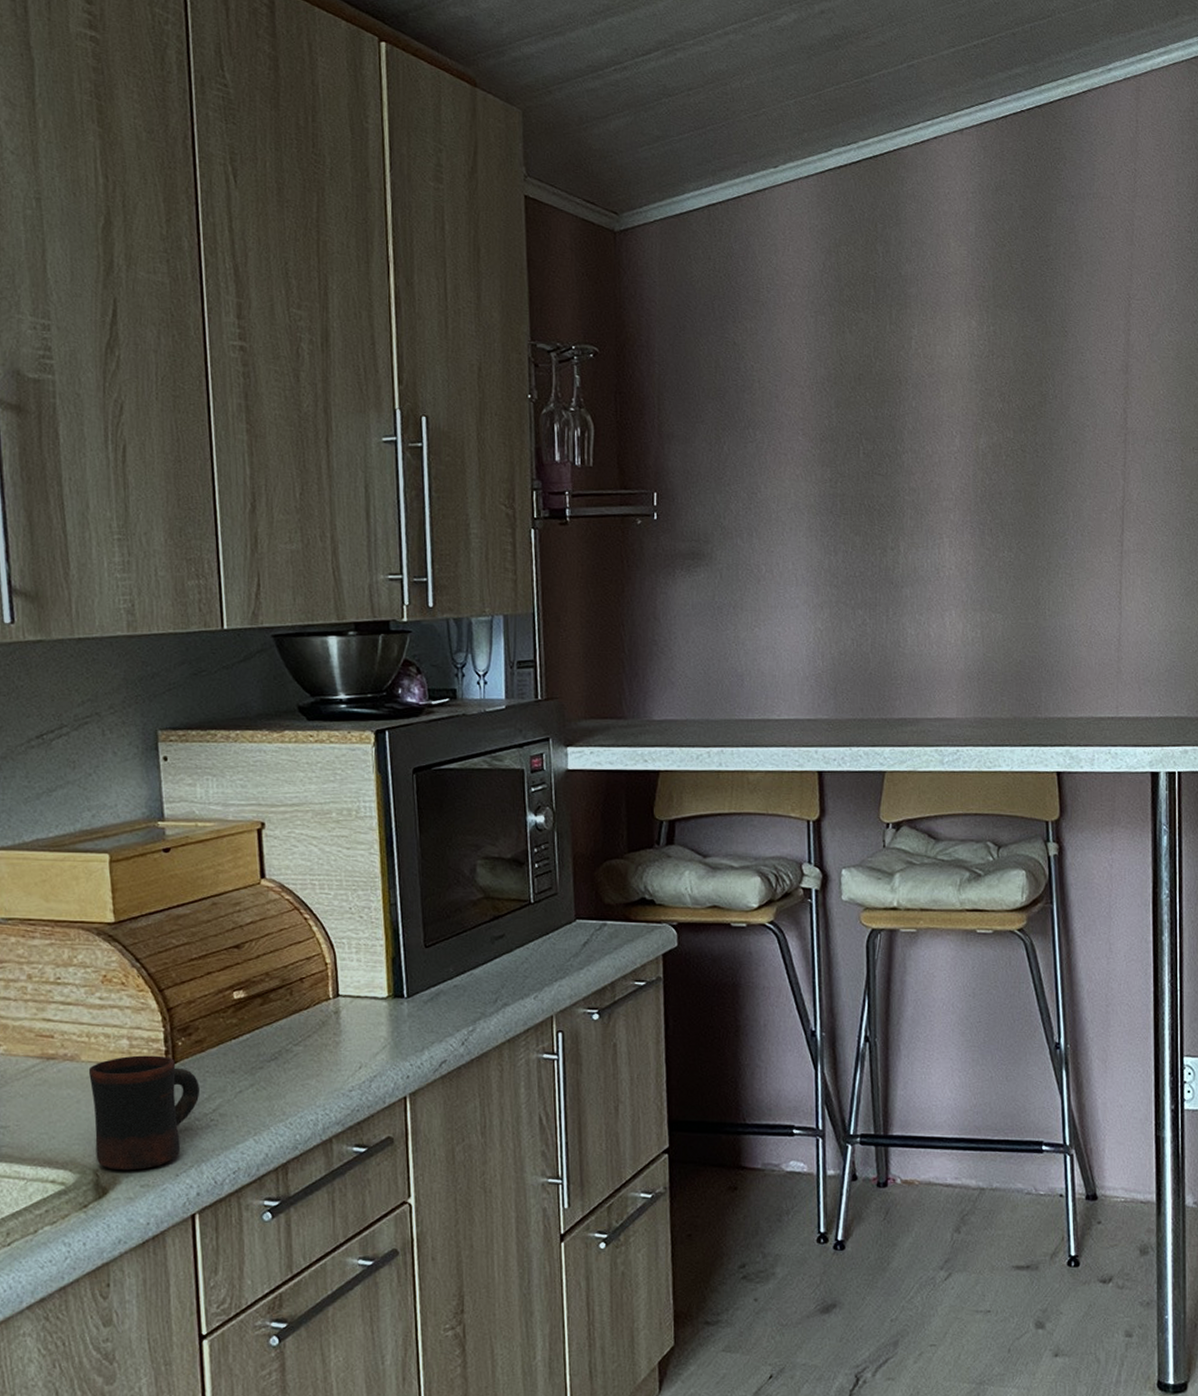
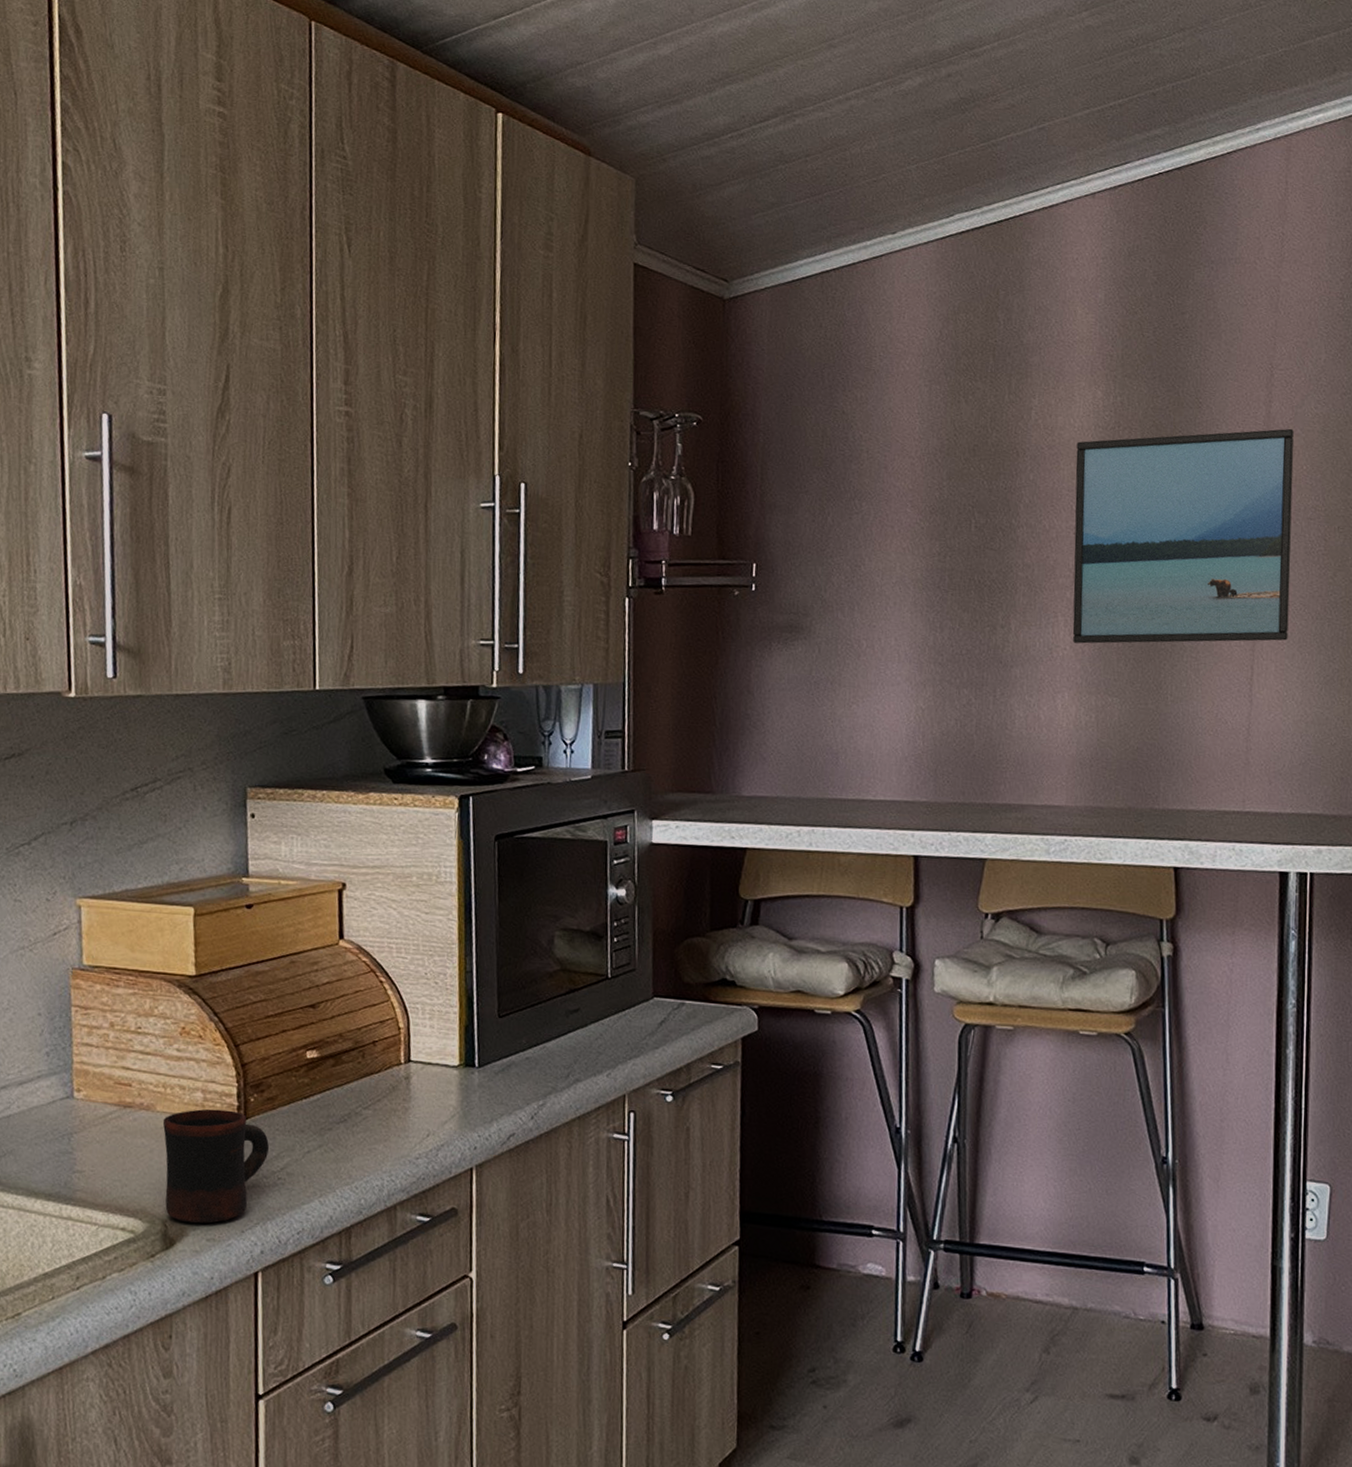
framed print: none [954,355,1152,564] -> present [1072,428,1295,644]

